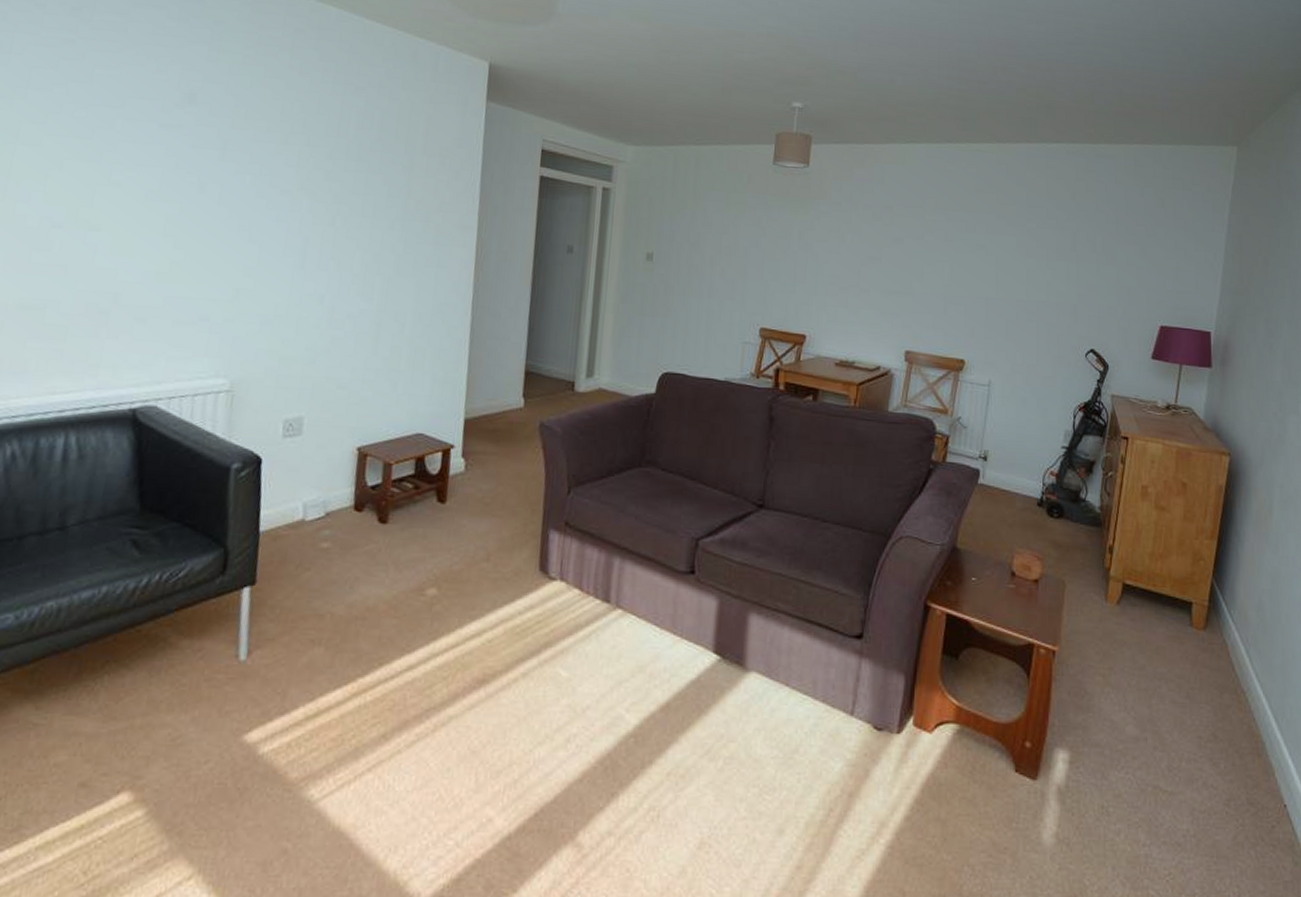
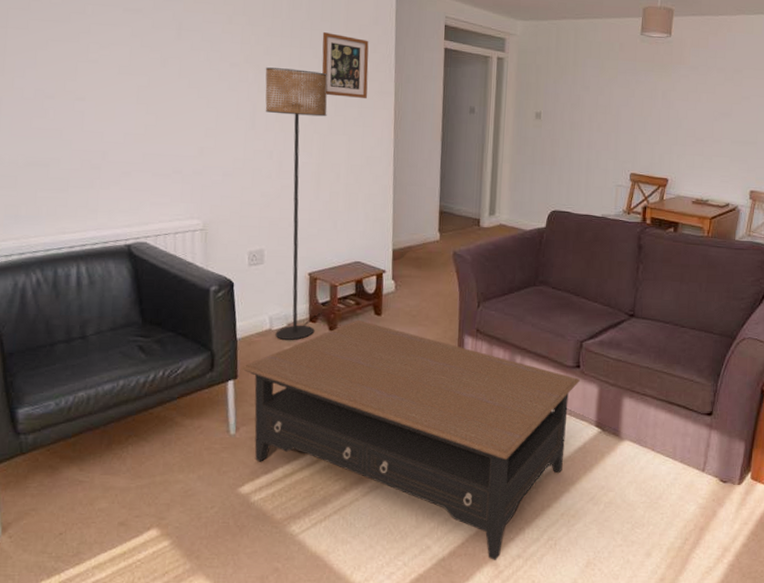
coffee table: none [261,508,694,841] -> present [241,319,580,561]
floor lamp: none [309,195,398,534] -> present [265,67,328,340]
picture frame: none [391,155,450,233] -> present [322,32,369,98]

